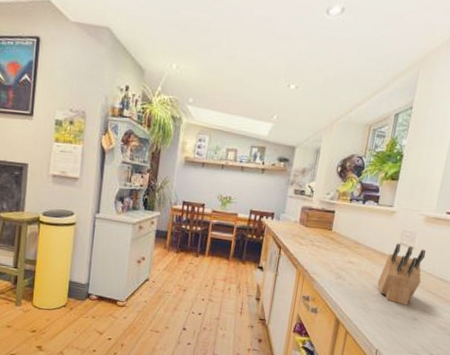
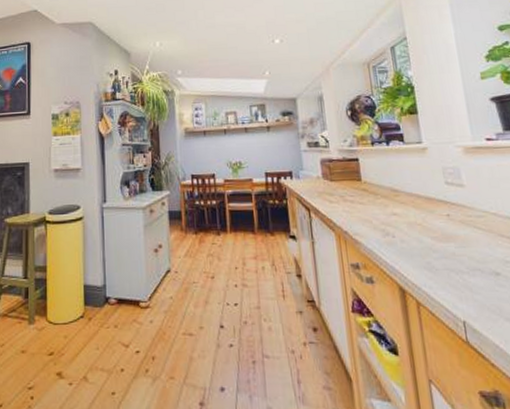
knife block: present [377,243,426,305] -> none [434,182,488,257]

